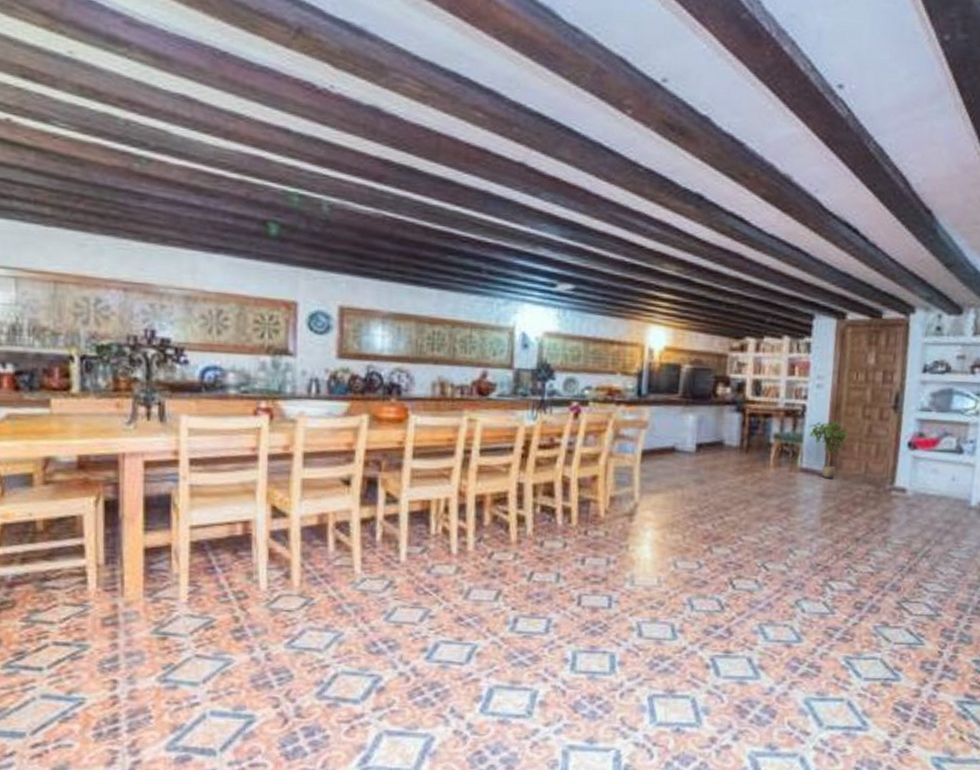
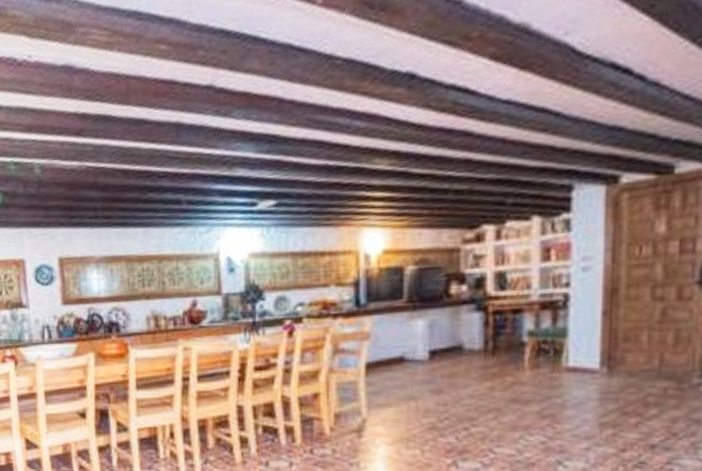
potted plant: present [809,421,847,479] -> none [574,308,630,378]

